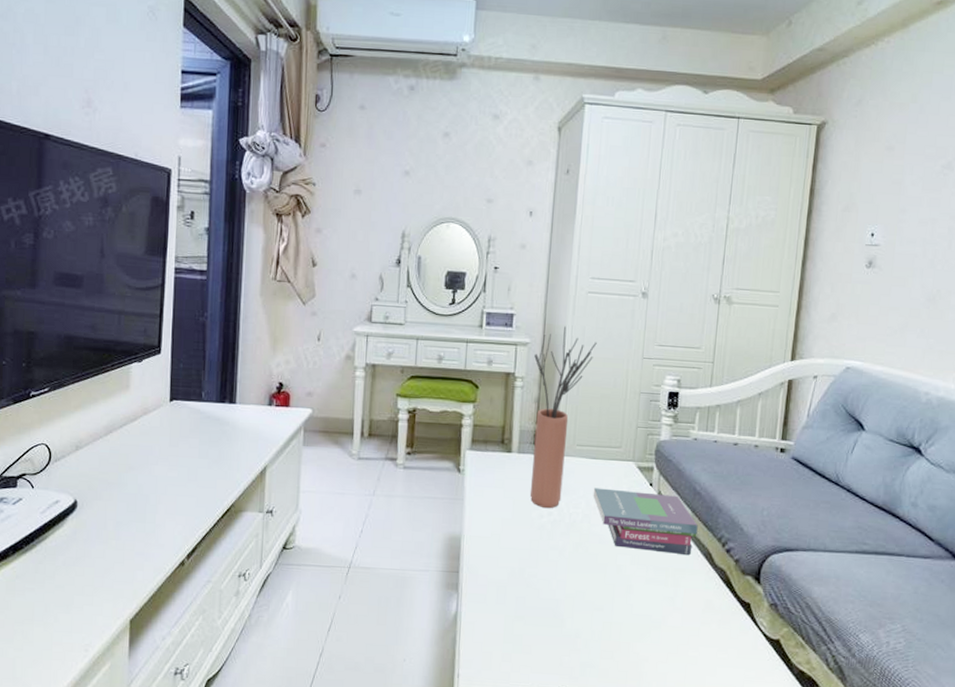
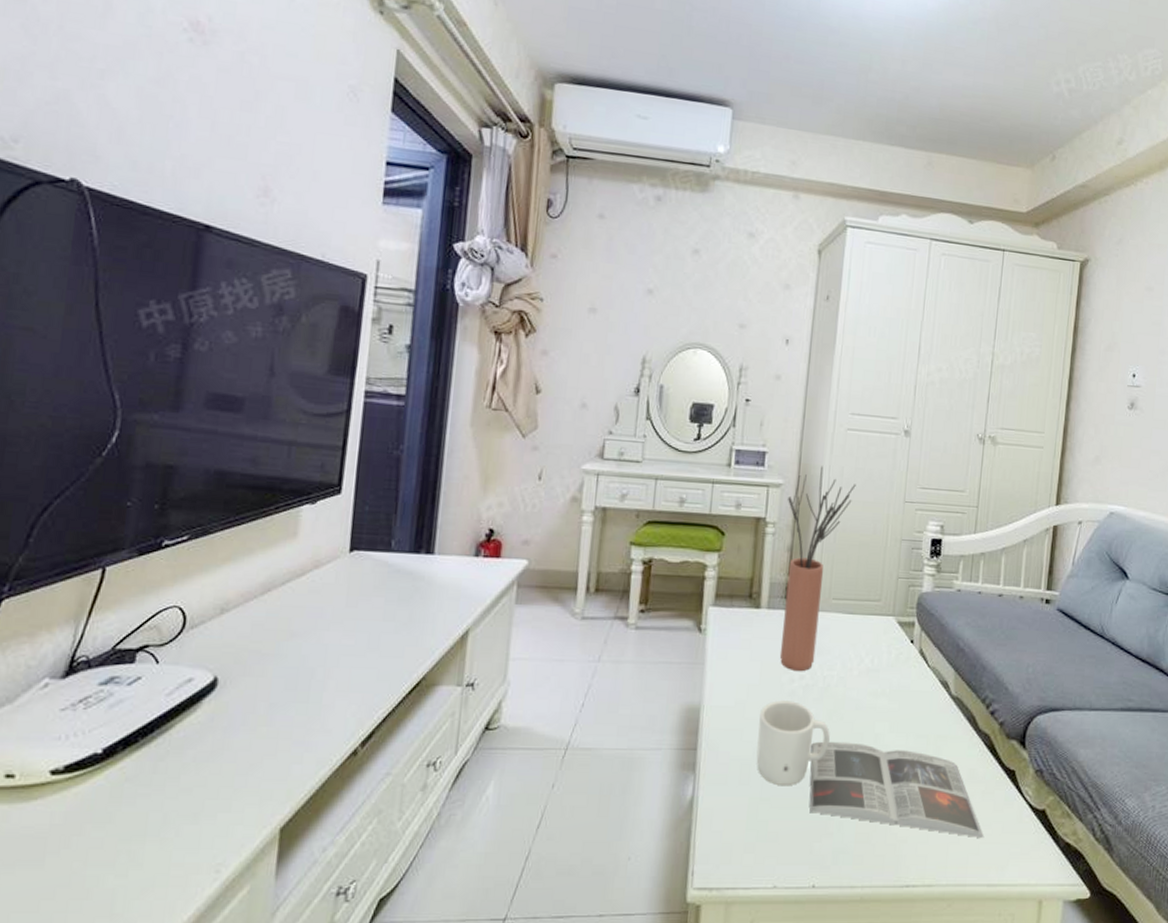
mug: none [511,533,576,606] -> present [756,700,830,785]
magazine: none [559,569,721,662] -> present [809,741,985,839]
books: present [593,488,698,556] -> none [849,646,961,720]

